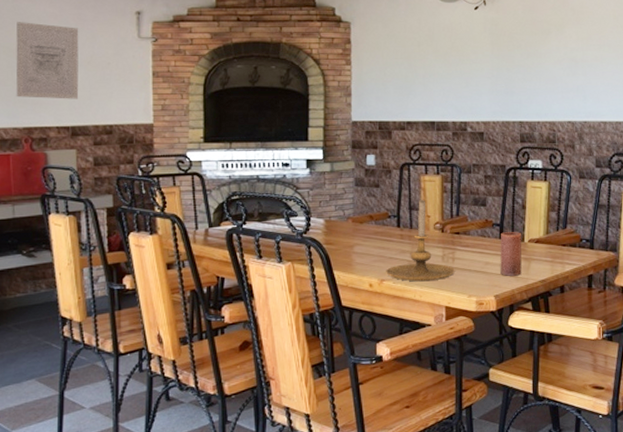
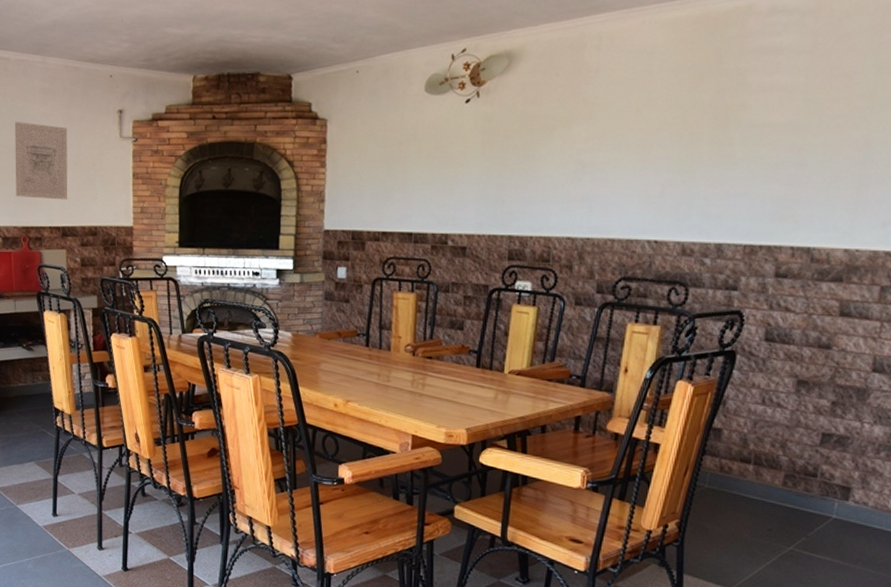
candle holder: present [386,199,455,282] -> none [352,318,425,407]
candle: present [500,232,522,276] -> none [474,360,502,410]

